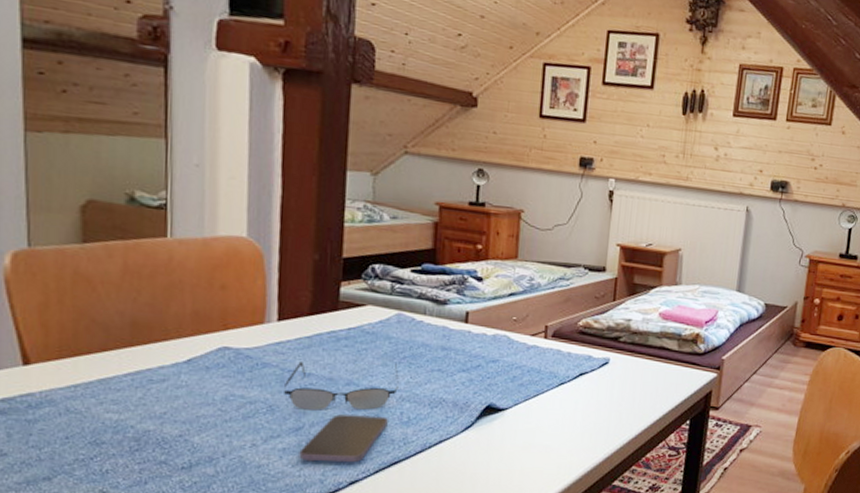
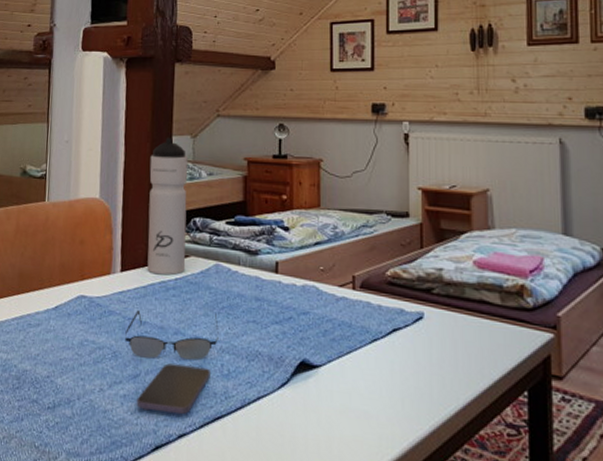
water bottle: none [312,172,366,325] -> present [147,138,188,276]

